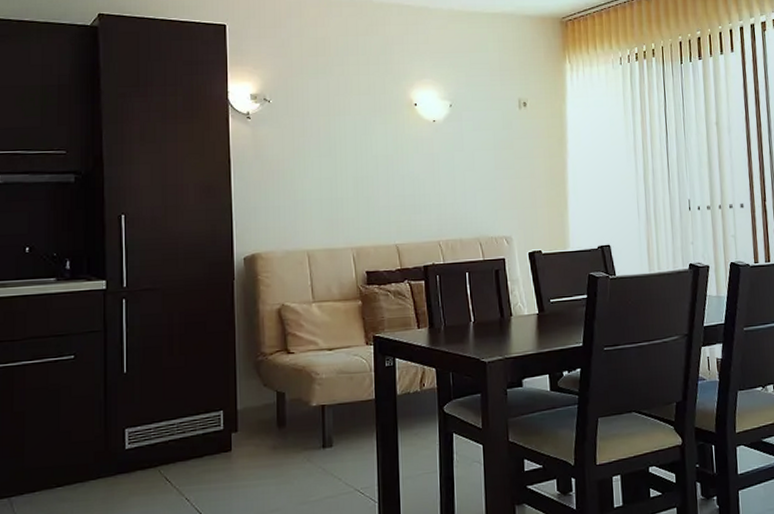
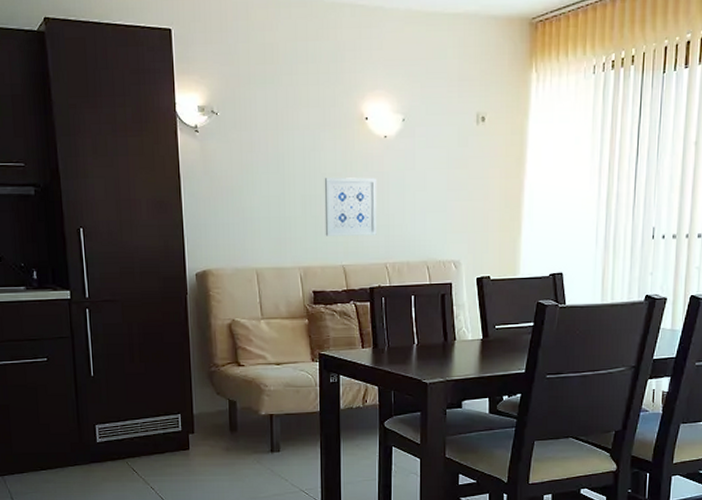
wall art: none [375,159,429,216] -> present [324,177,377,236]

